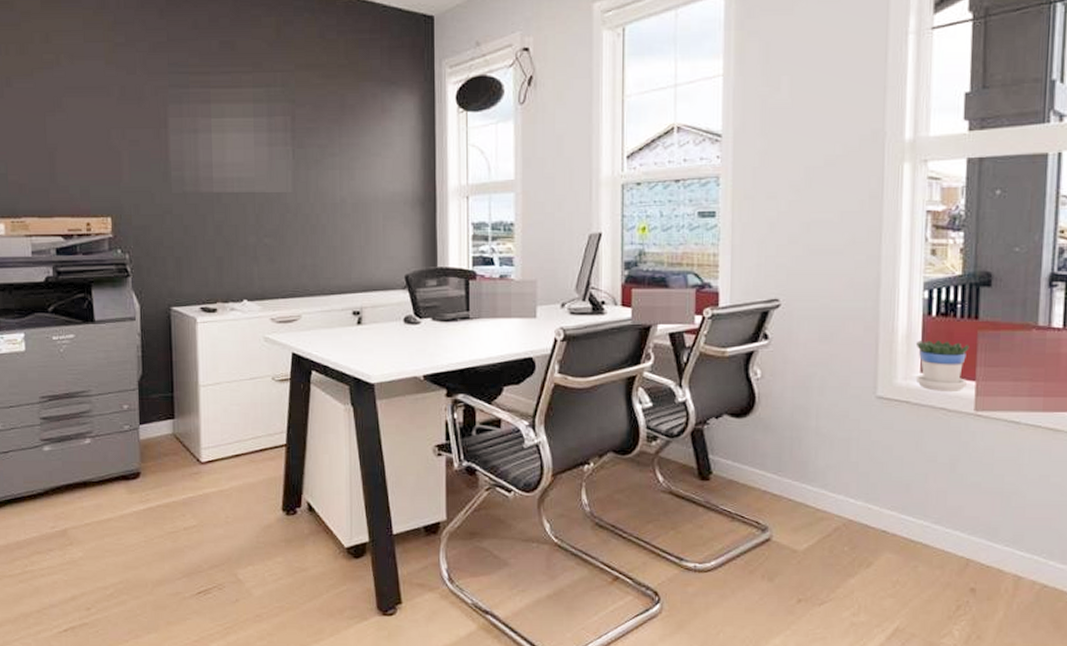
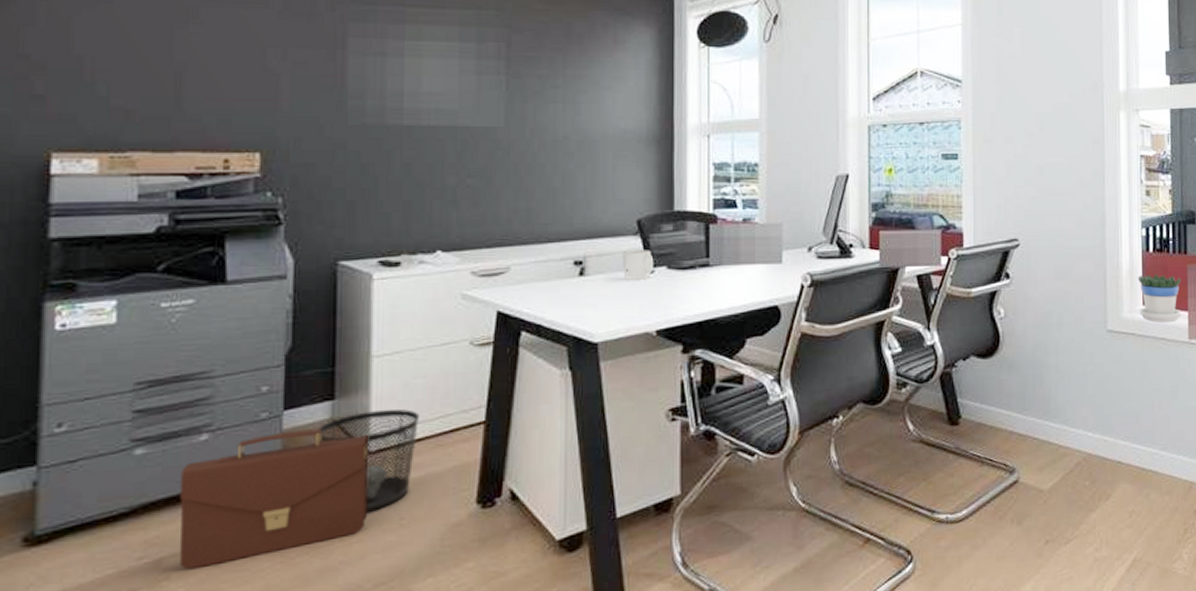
briefcase: none [74,441,203,540] -> present [179,429,369,570]
waste bin: none [163,429,236,509] -> present [316,409,419,512]
mug: none [393,303,421,329] -> present [622,250,654,280]

